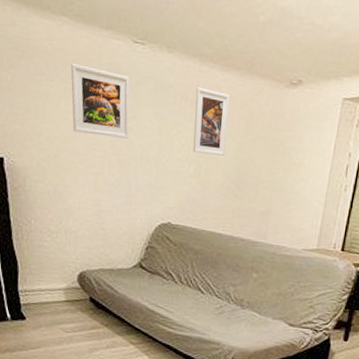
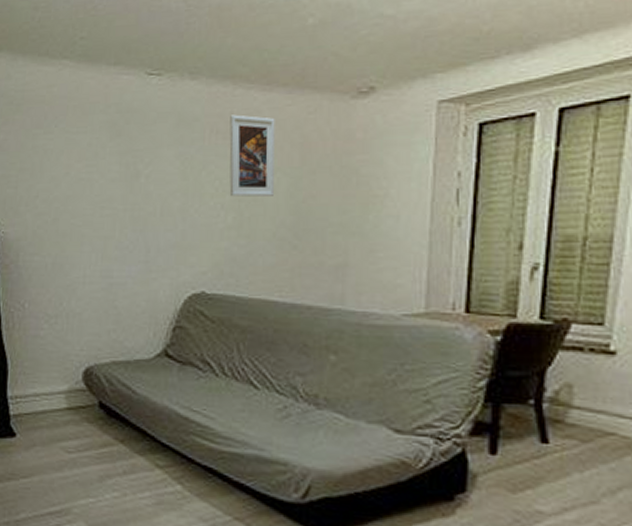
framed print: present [71,64,130,139] -> none [73,110,145,190]

